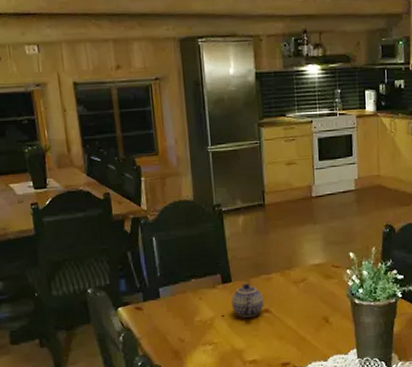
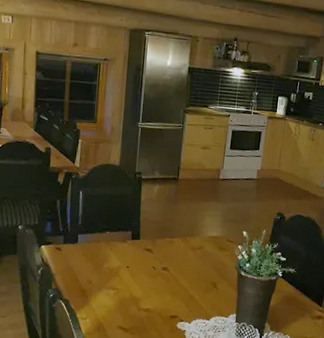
teapot: present [231,283,264,318] -> none [136,242,165,272]

